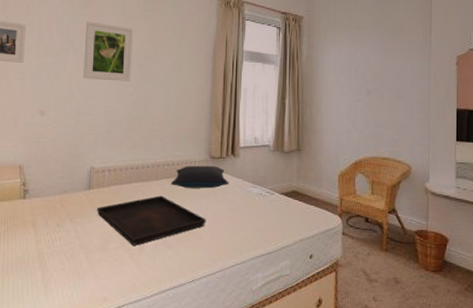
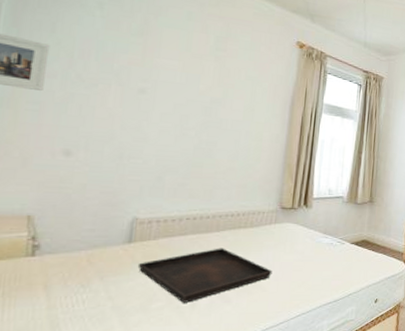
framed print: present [83,22,133,81] -> none [130,52,199,124]
pillow: present [170,165,229,189] -> none [234,216,300,240]

